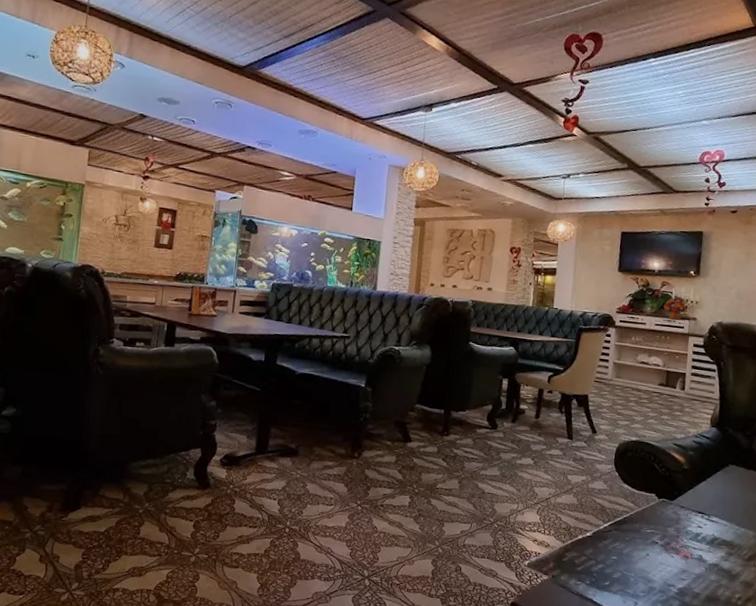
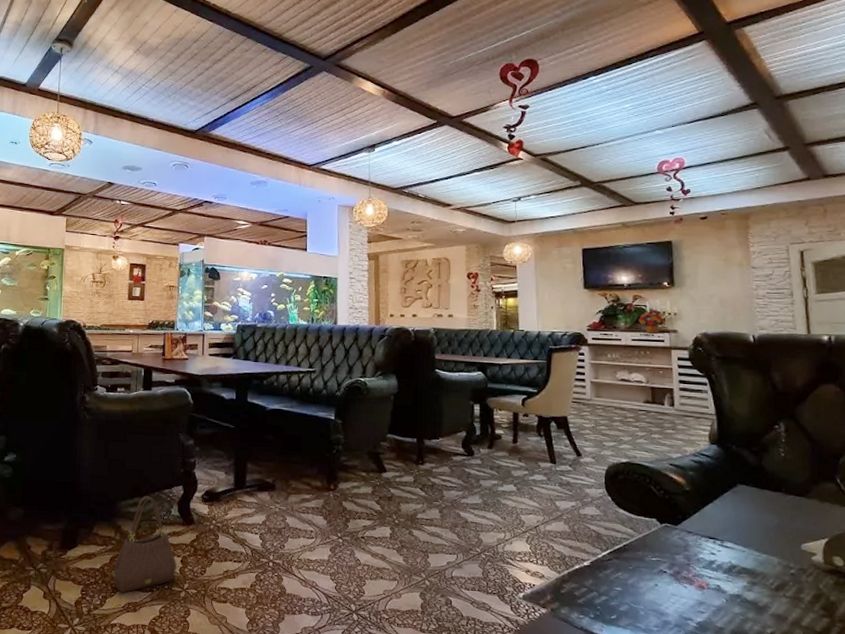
handbag: none [117,457,188,557] -> present [112,495,176,593]

